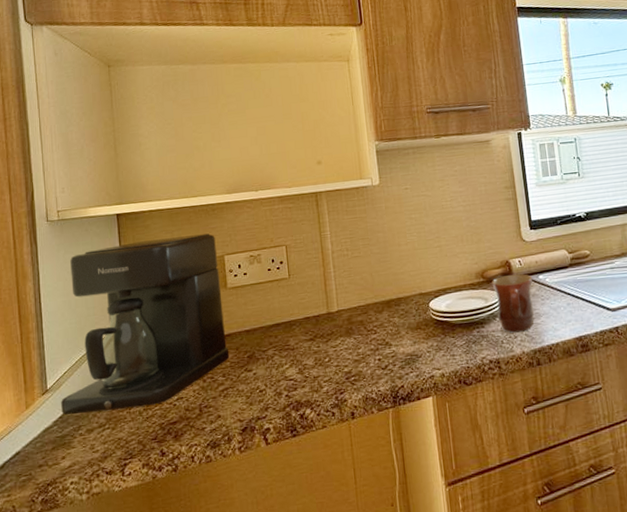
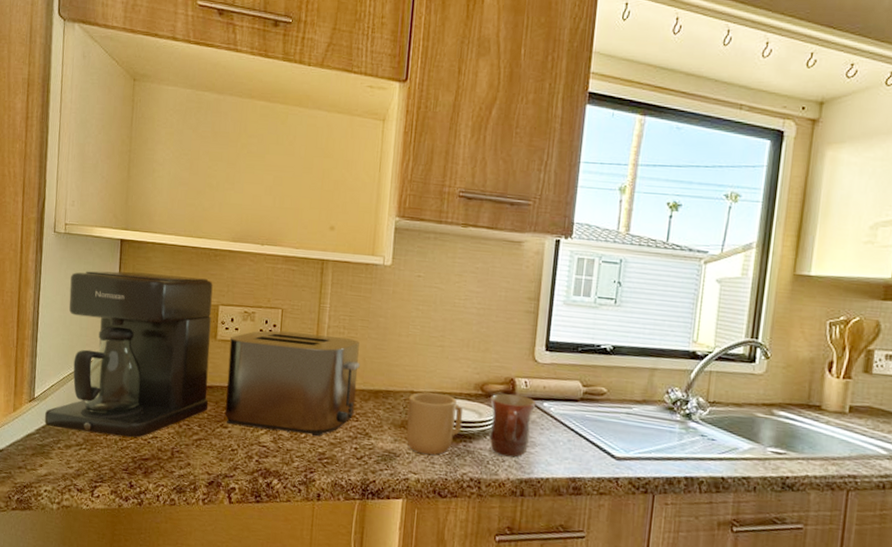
toaster: none [240,258,372,366] -> present [225,330,360,436]
mug: none [419,289,473,349] -> present [406,392,464,455]

